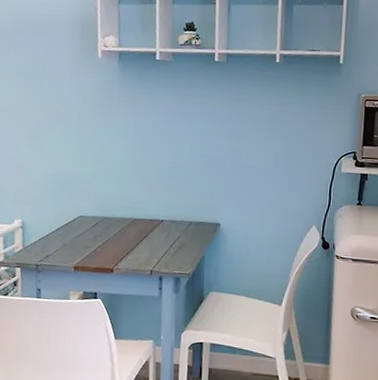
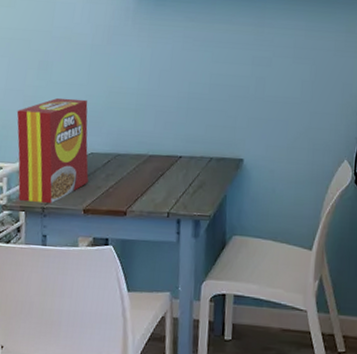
cereal box: none [10,165,78,260] -> present [16,98,89,203]

